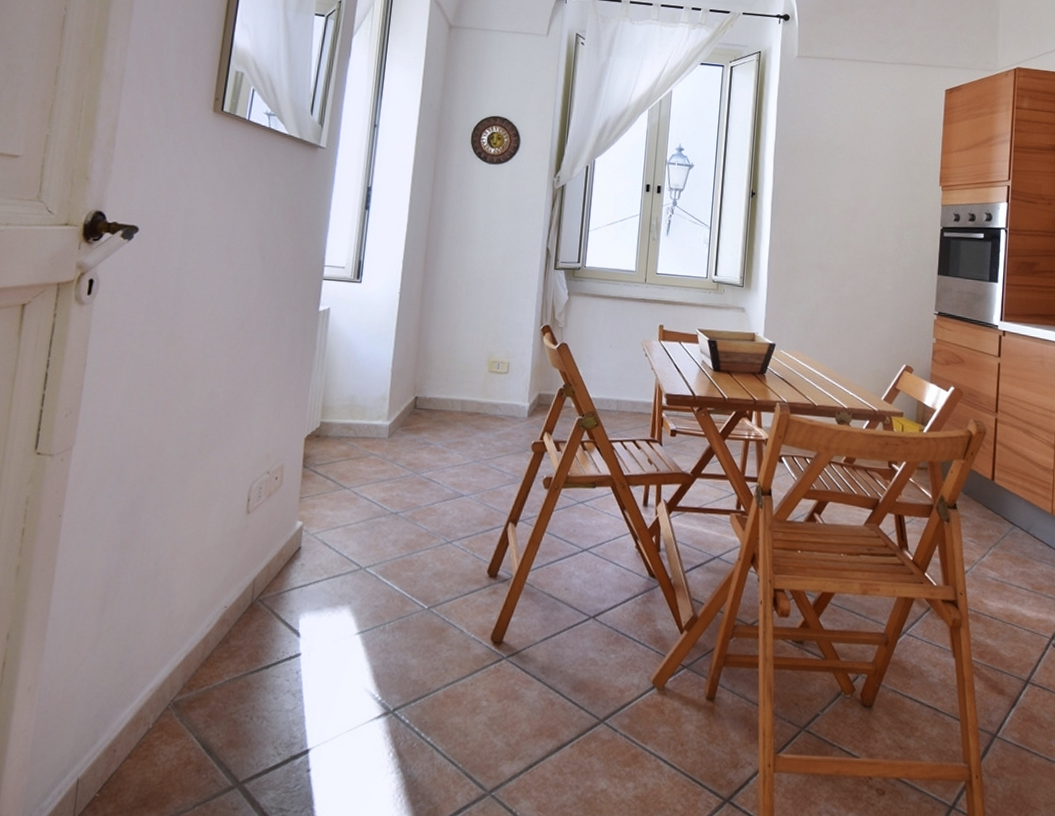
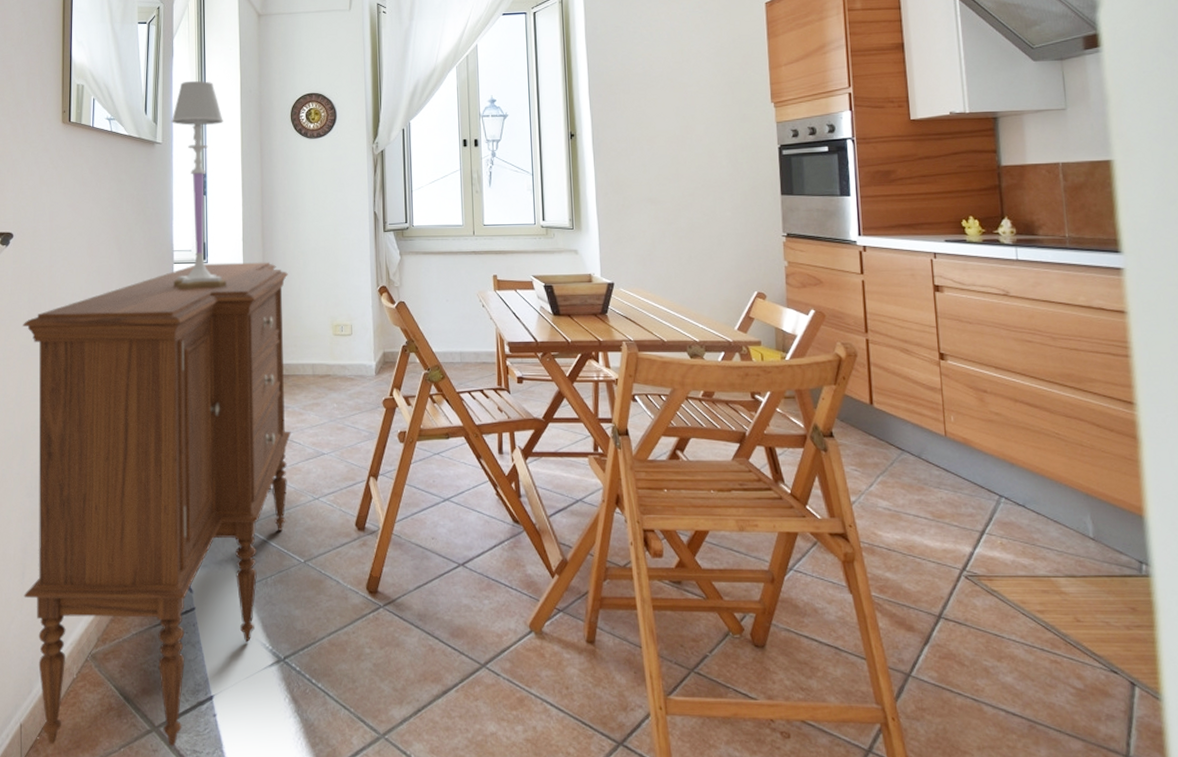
sideboard: none [100,283,448,805] -> present [23,262,291,747]
table lamp: none [320,85,398,311] -> present [171,80,227,289]

